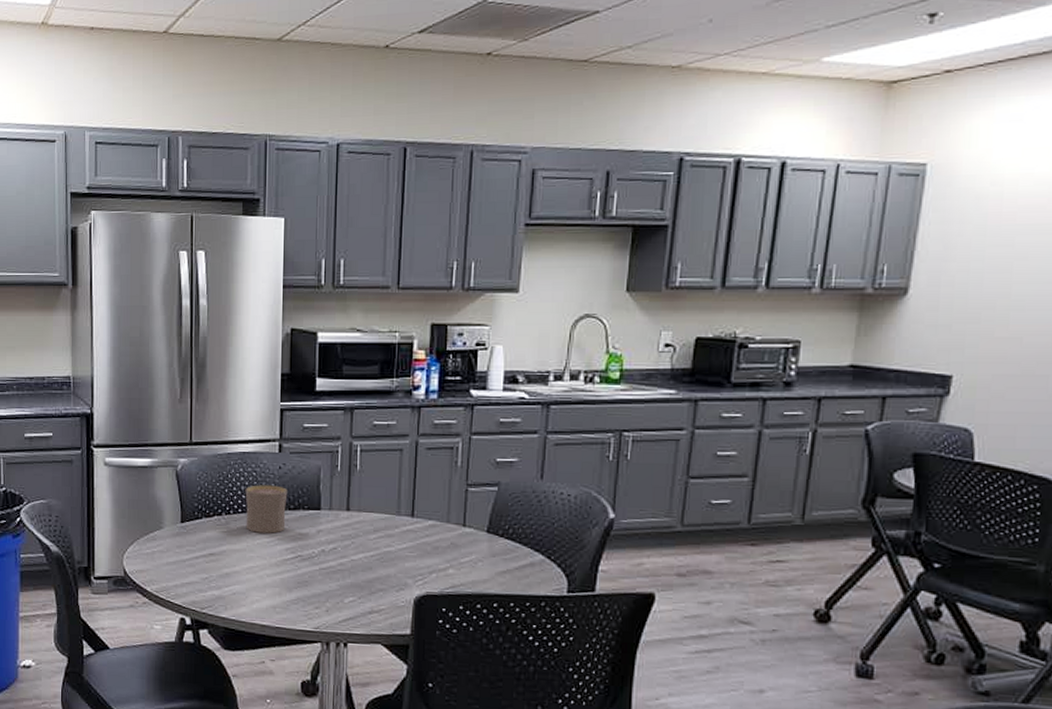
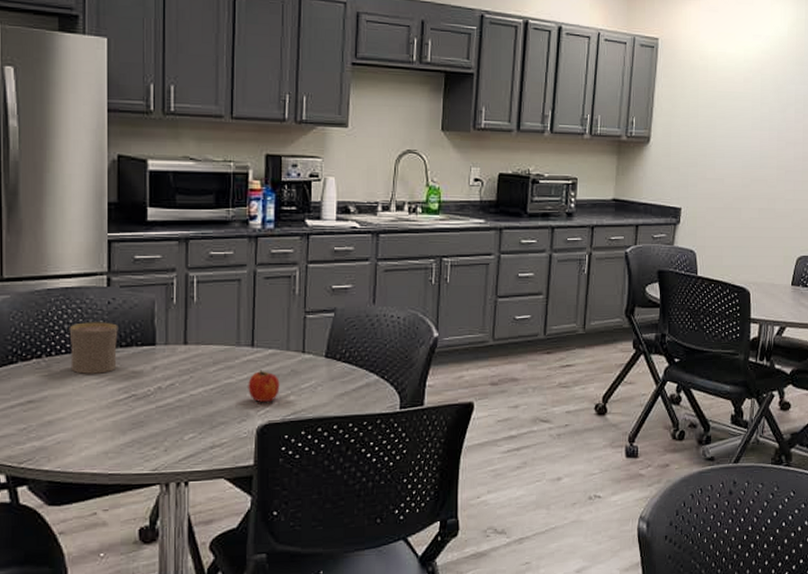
fruit: none [407,540,439,573] -> present [248,370,280,402]

